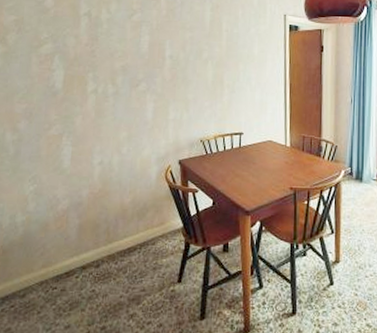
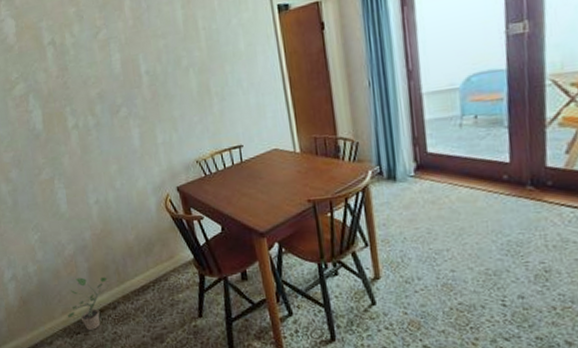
potted plant: none [47,233,97,286] -> present [67,277,109,330]

